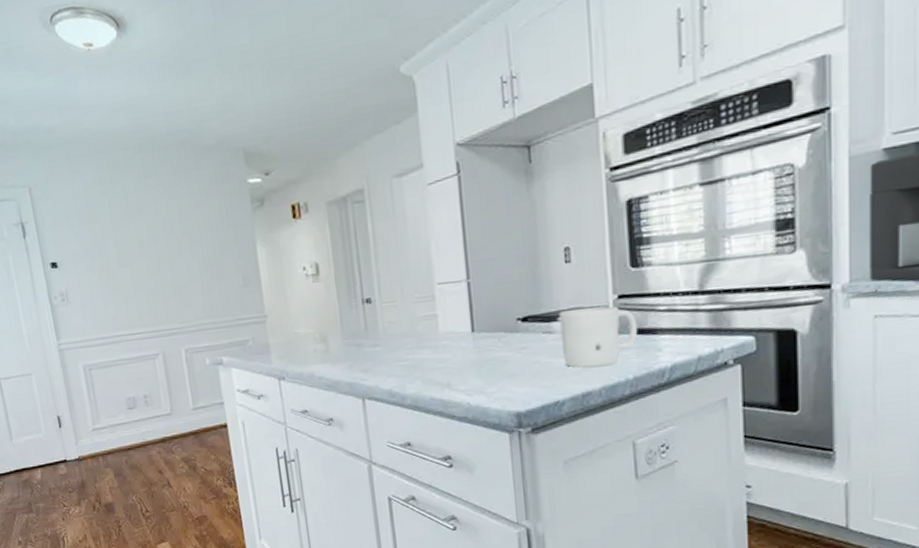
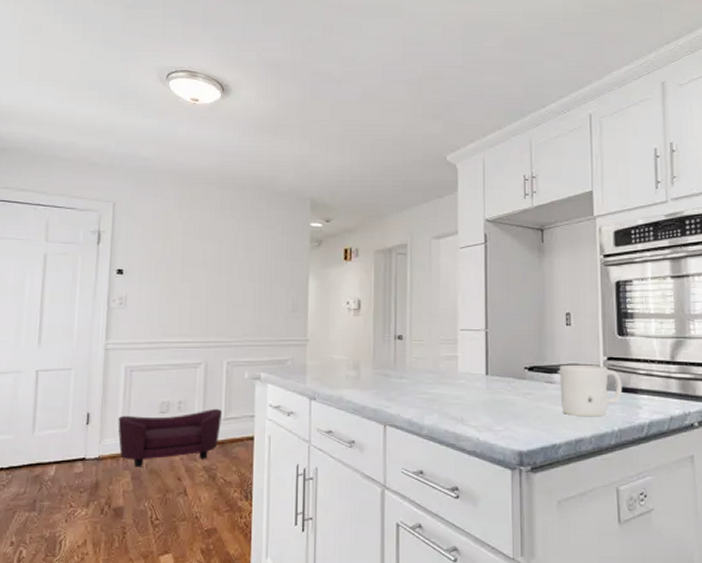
dog bed: none [88,398,192,465] -> present [118,408,222,467]

